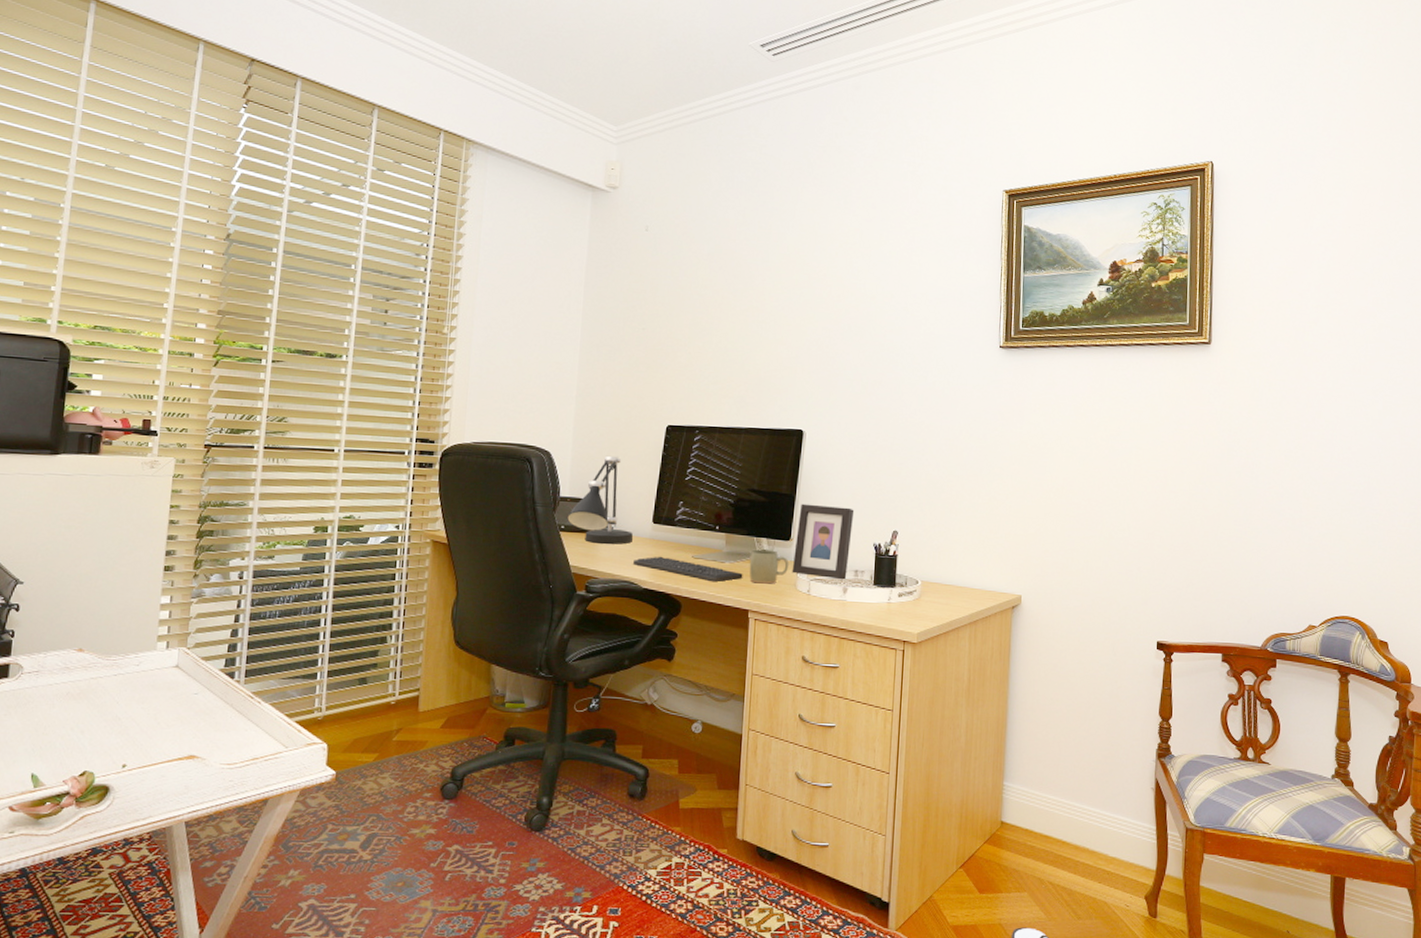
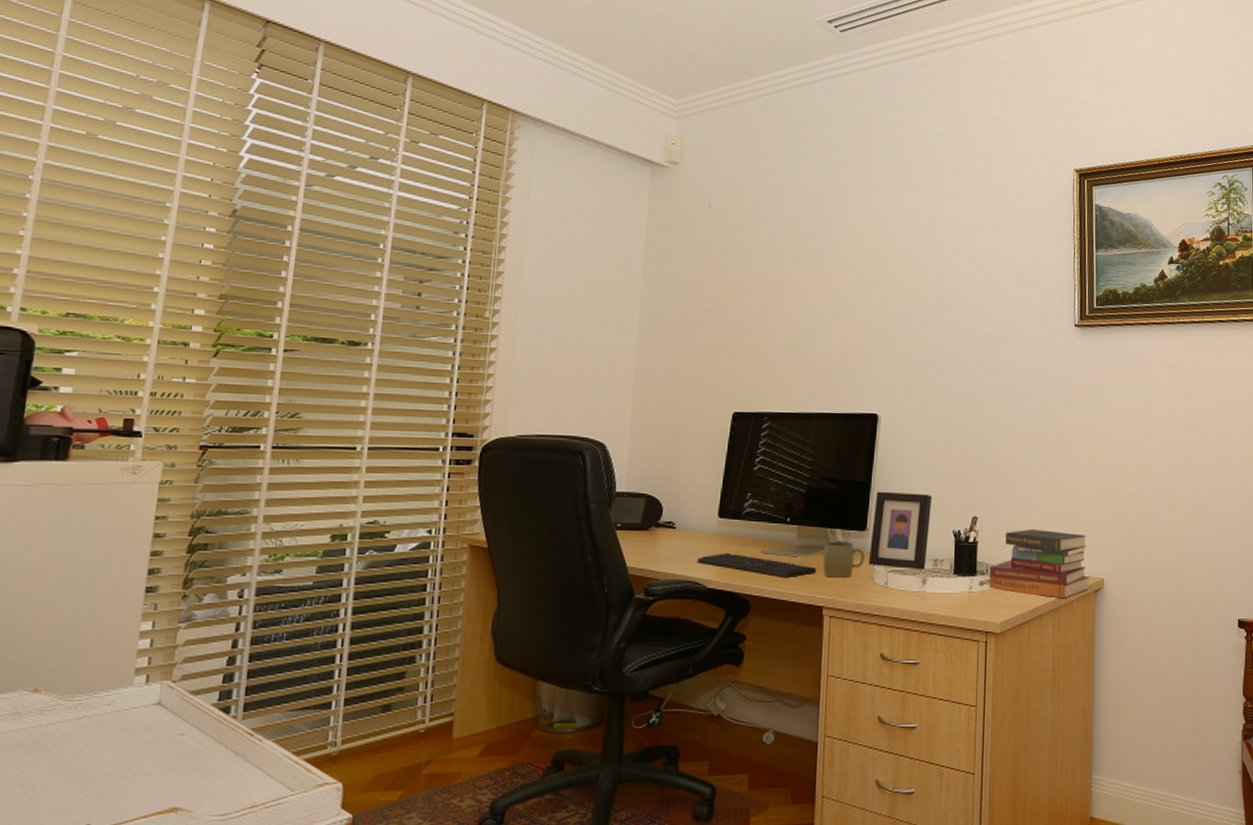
desk lamp: present [567,455,634,544] -> none [624,446,698,542]
books: none [907,544,1008,613] -> present [989,528,1090,599]

